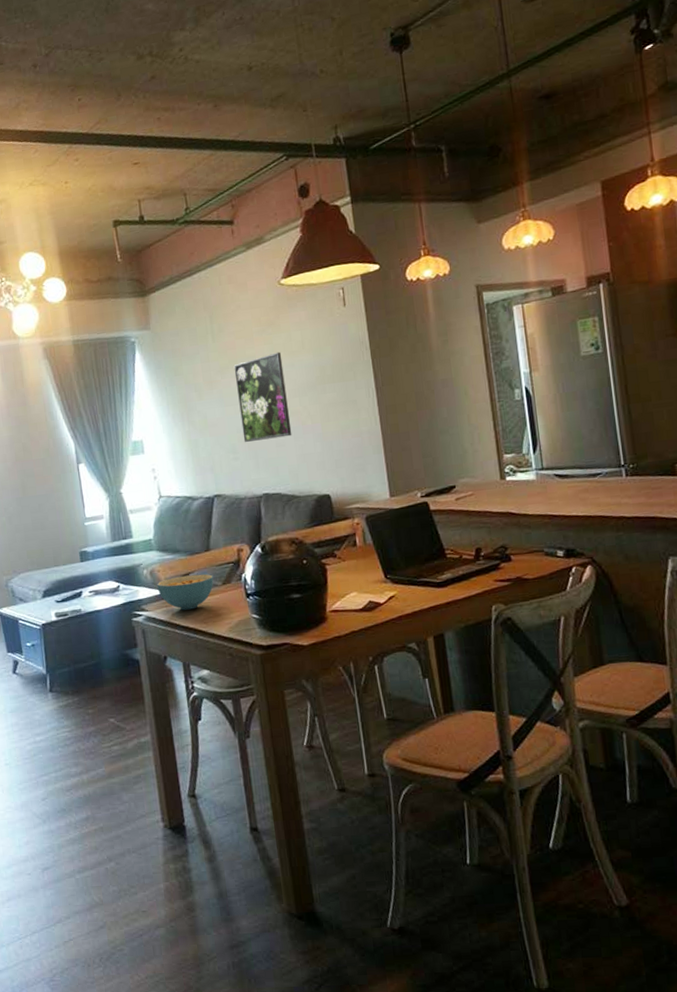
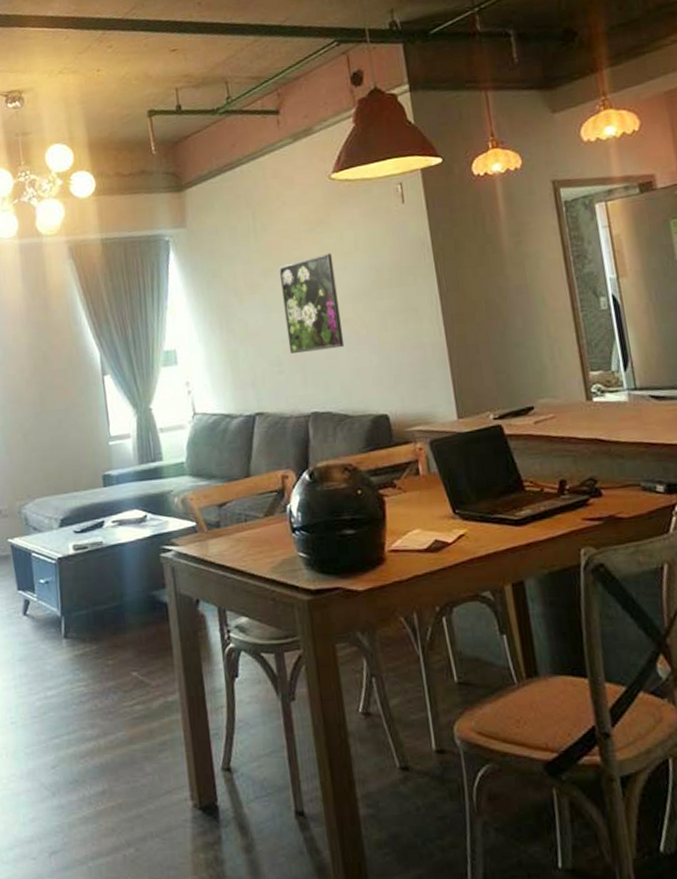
cereal bowl: present [156,573,214,610] -> none [188,503,255,546]

